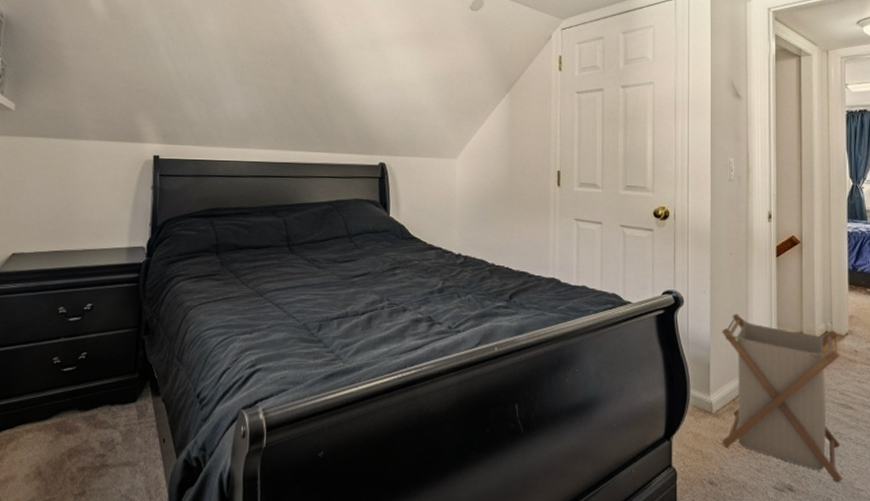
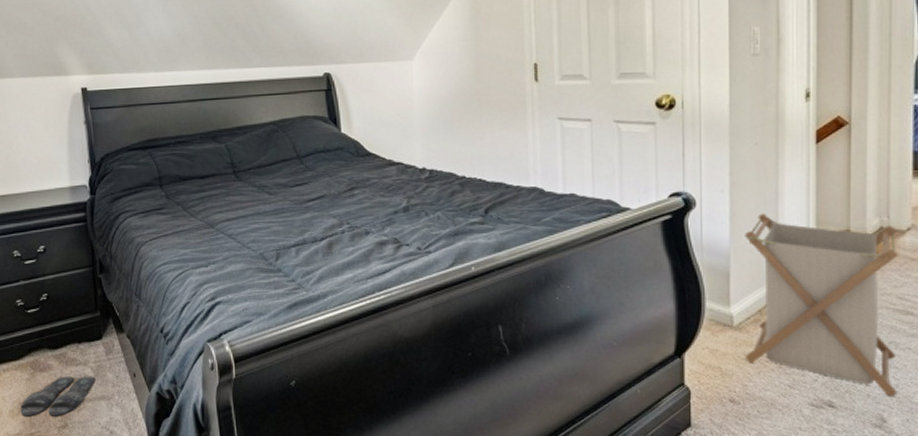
slippers: none [37,439,123,483] -> present [20,376,95,416]

